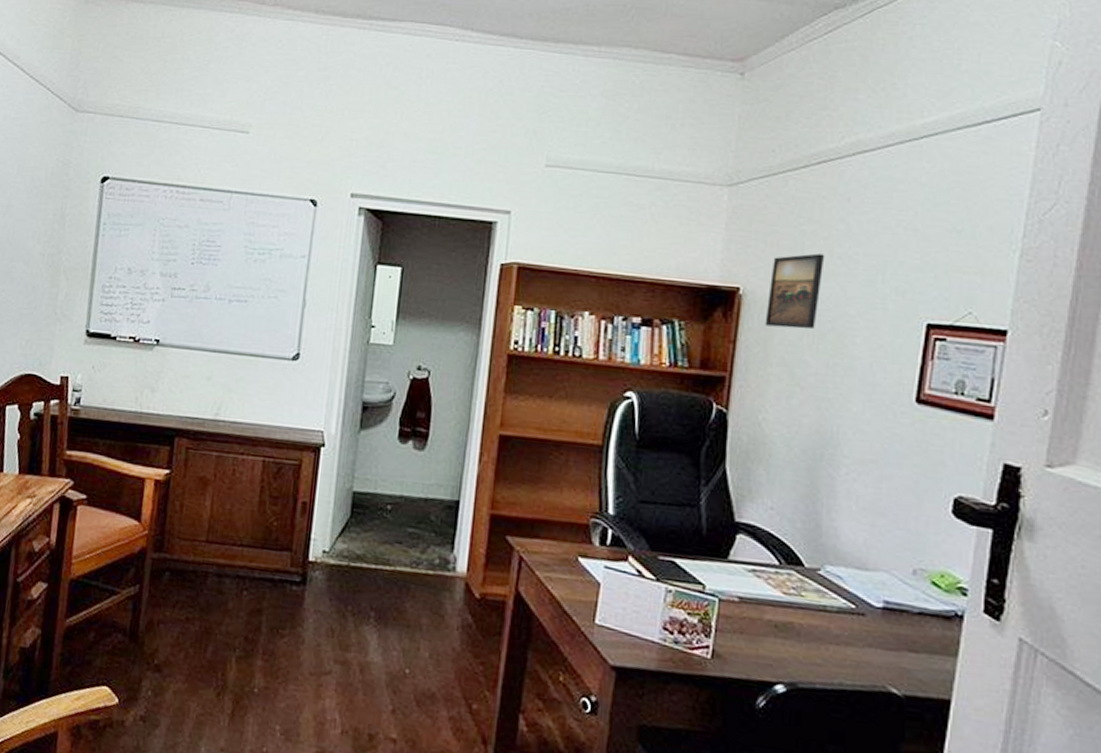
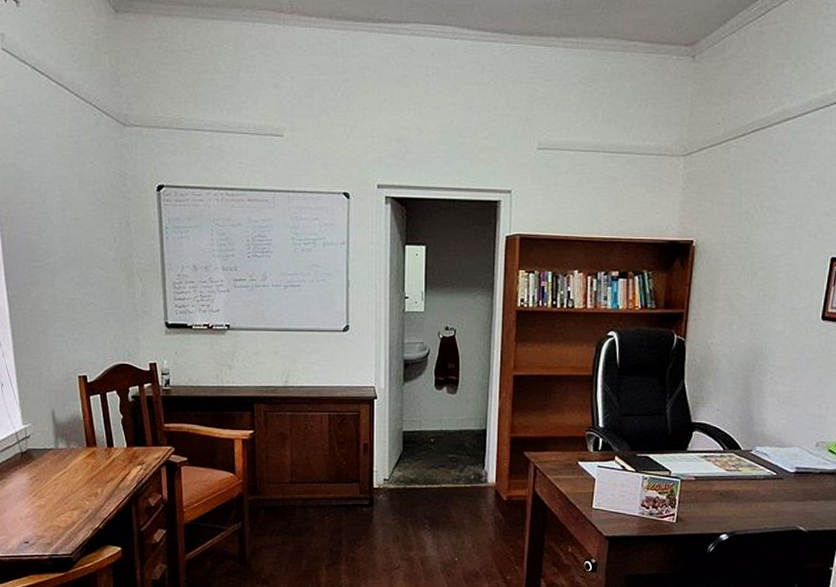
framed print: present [764,253,825,330] -> none [712,208,758,270]

